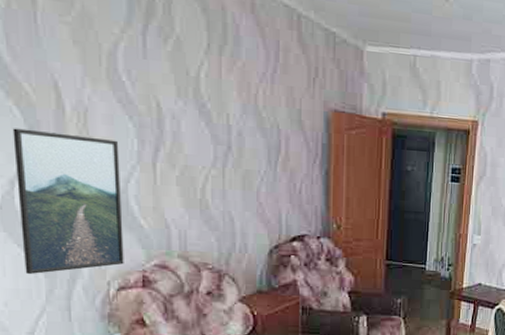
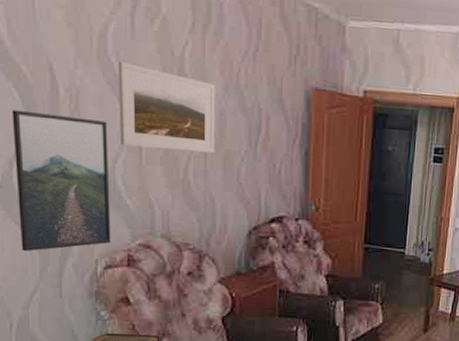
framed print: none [130,80,233,174] -> present [118,61,215,154]

